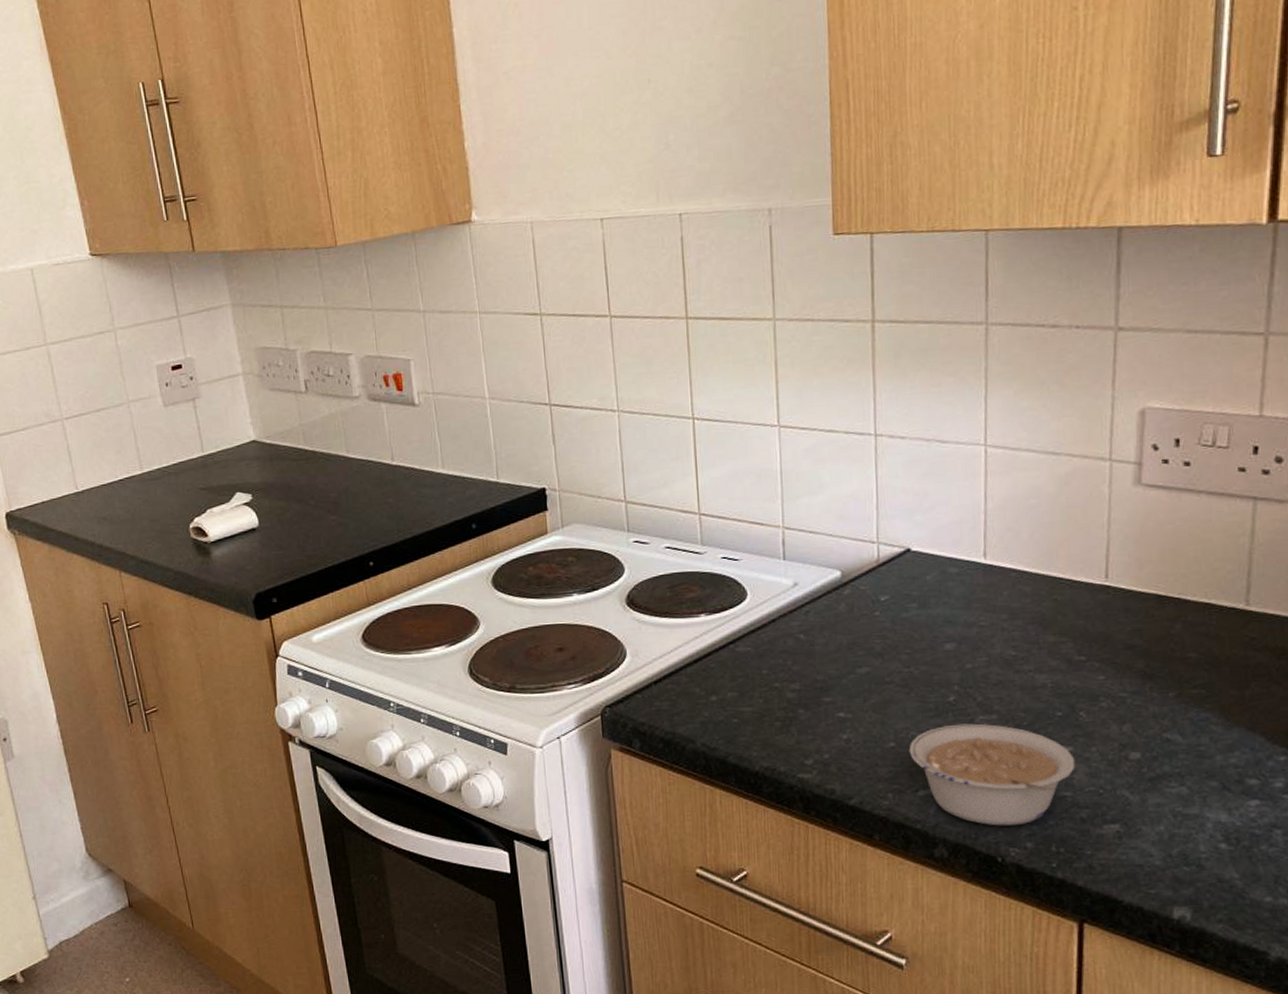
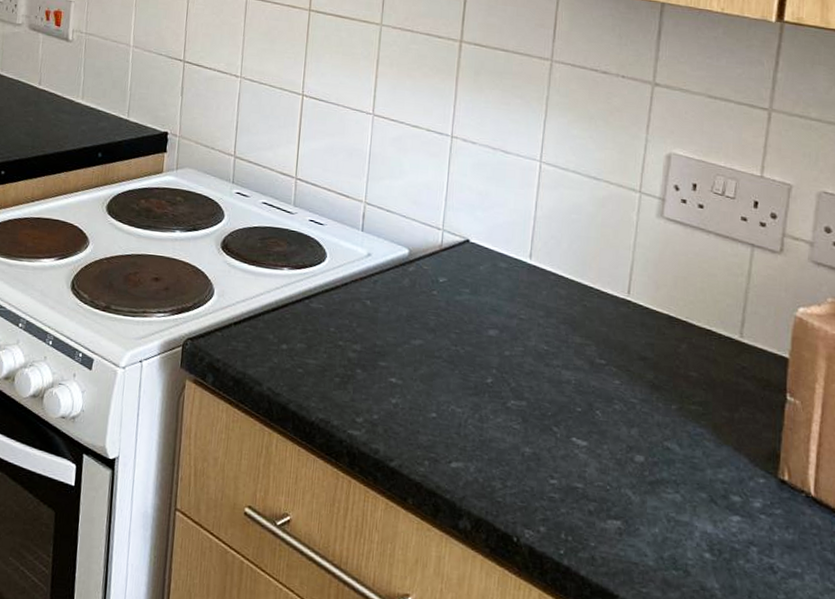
legume: present [909,723,1076,826] -> none [447,405,589,509]

